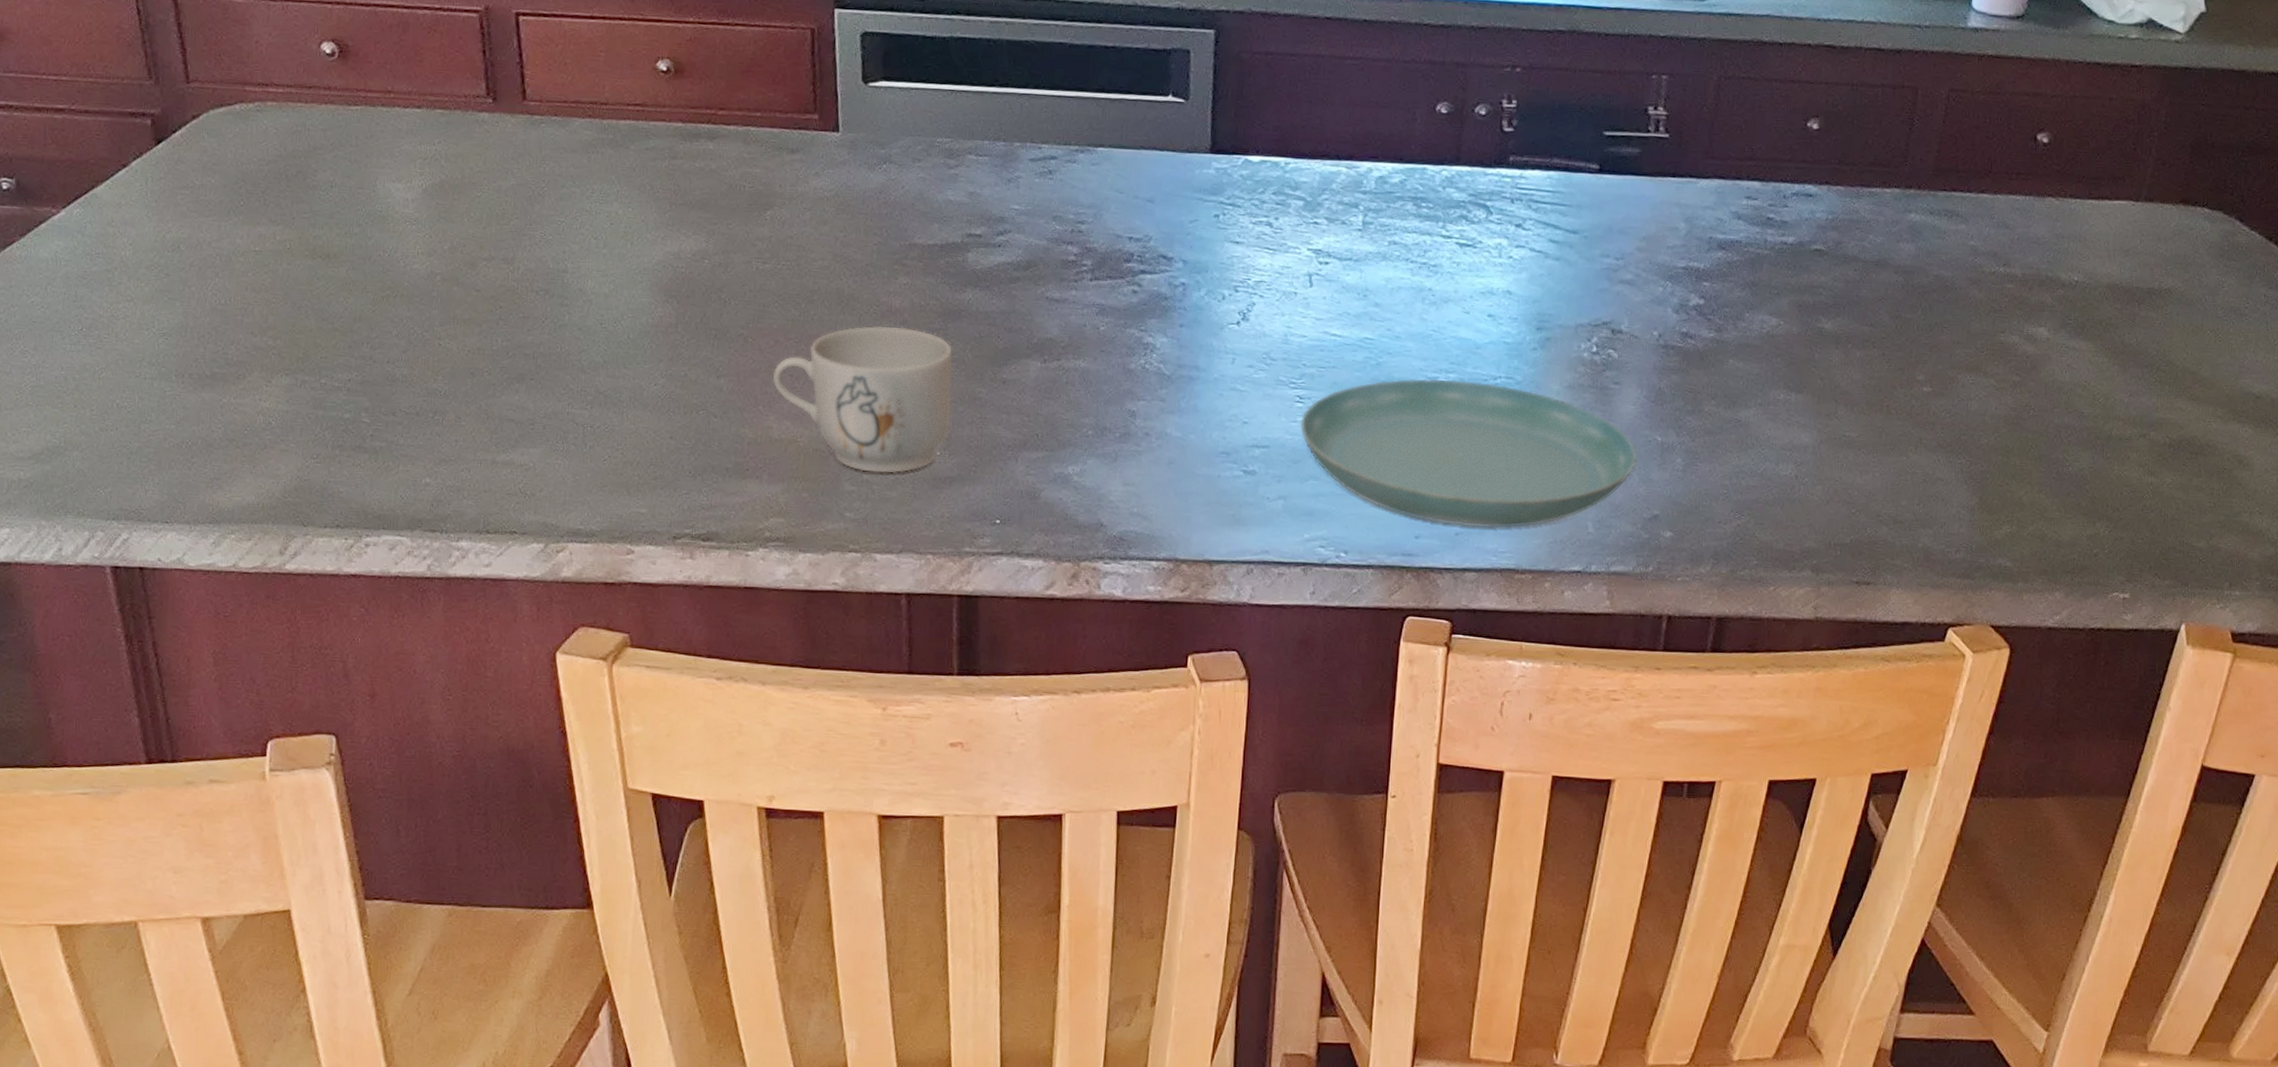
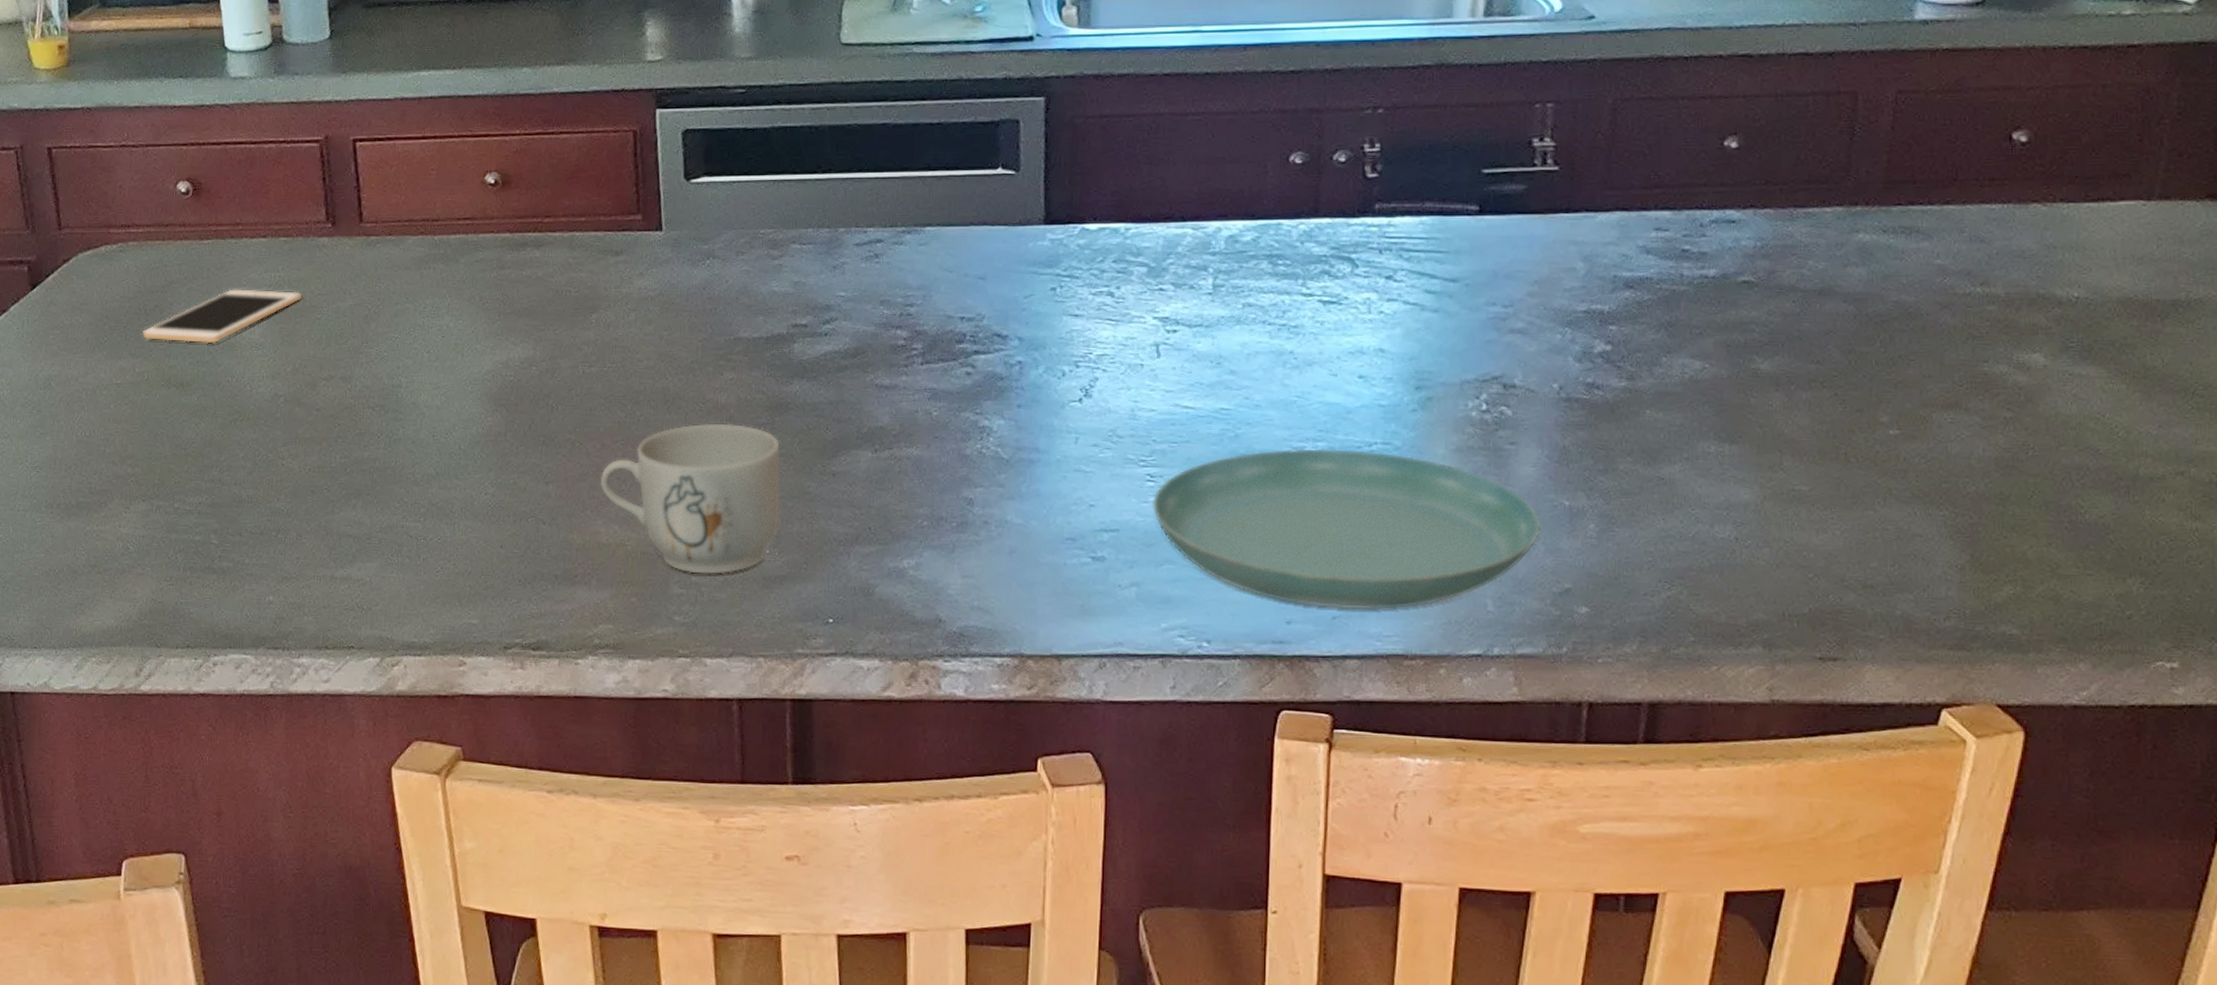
cell phone: none [282,159,460,215] -> present [141,289,302,344]

